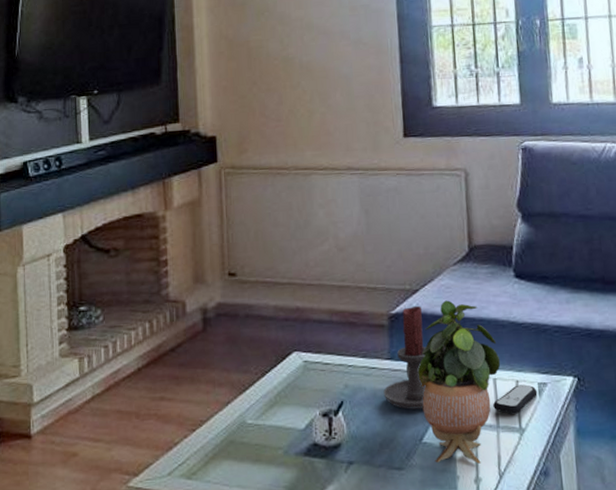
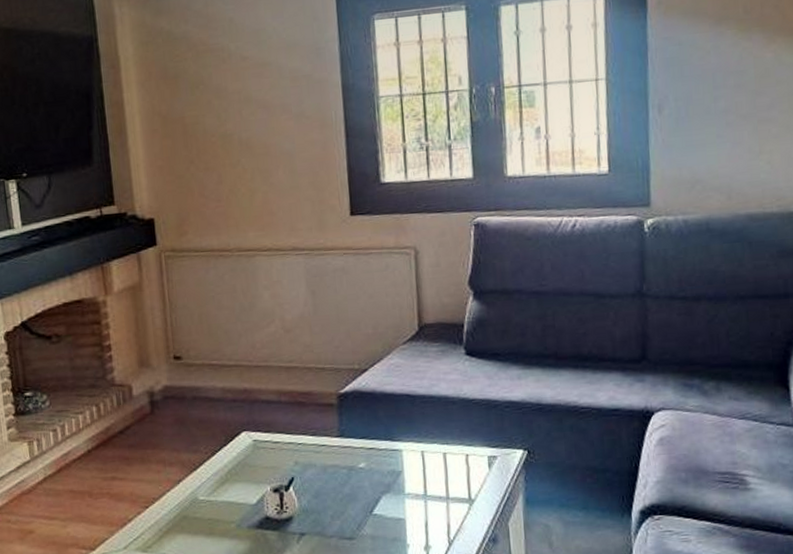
candle holder: present [383,305,426,410] -> none [333,384,376,484]
potted plant: present [417,300,501,464] -> none [367,378,451,533]
remote control: present [493,384,538,414] -> none [443,458,487,486]

